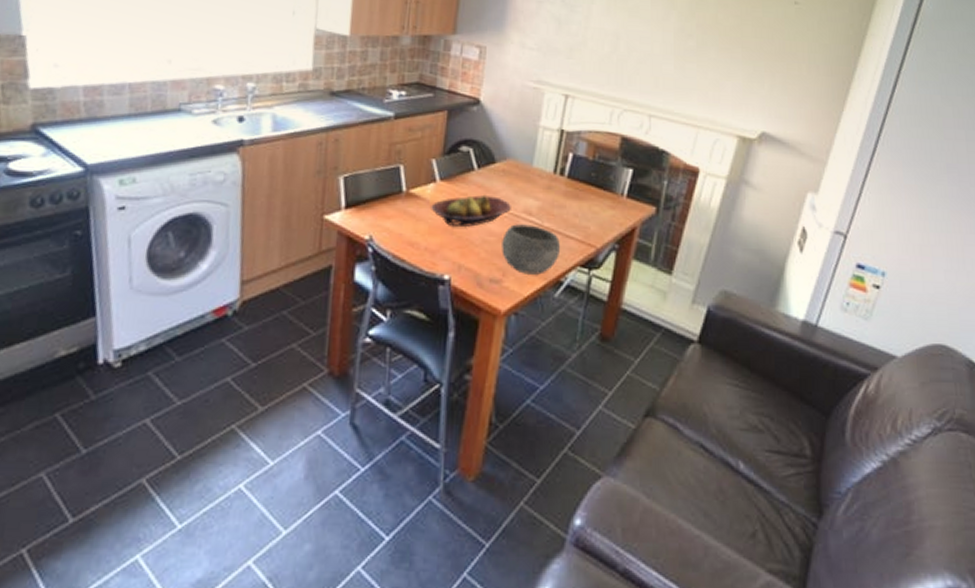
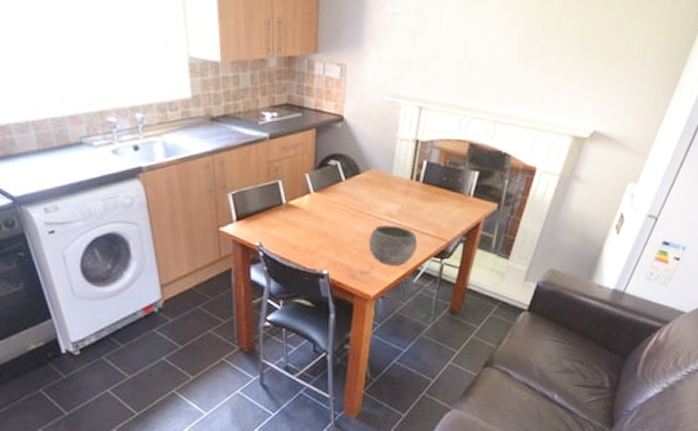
fruit bowl: present [431,194,511,228] -> none [308,202,375,231]

